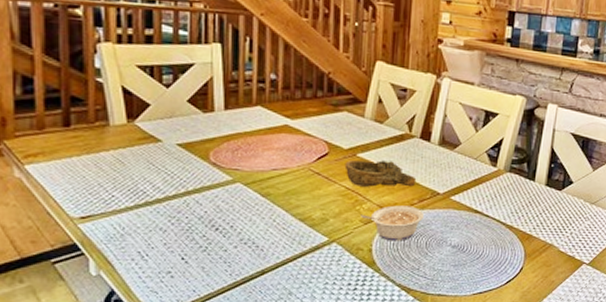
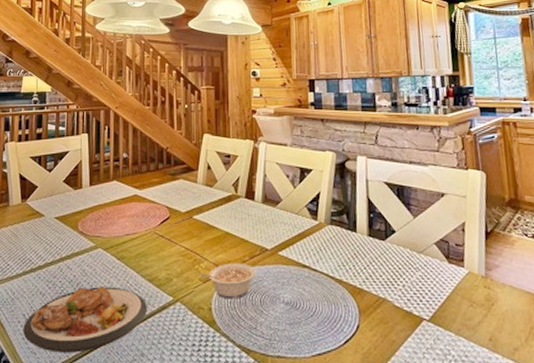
plate: none [139,224,297,292] -> present [23,286,147,353]
decorative bowl: present [344,160,417,187] -> none [183,221,246,246]

